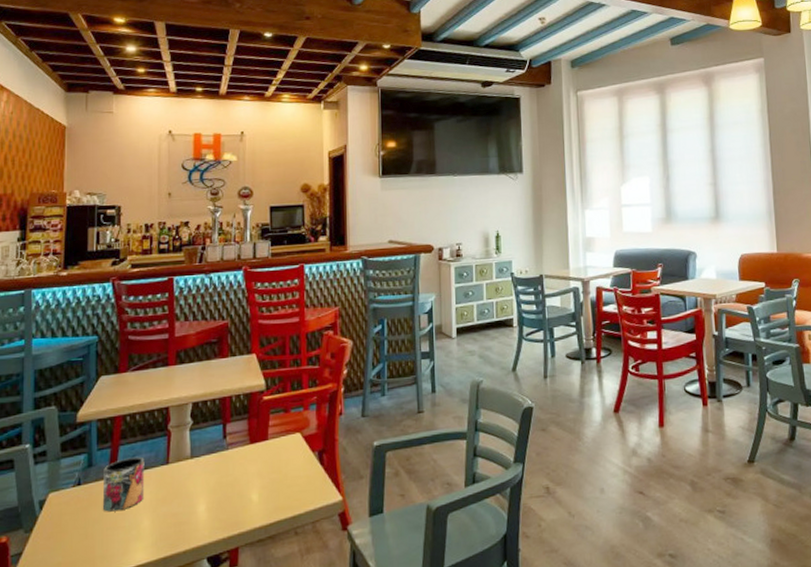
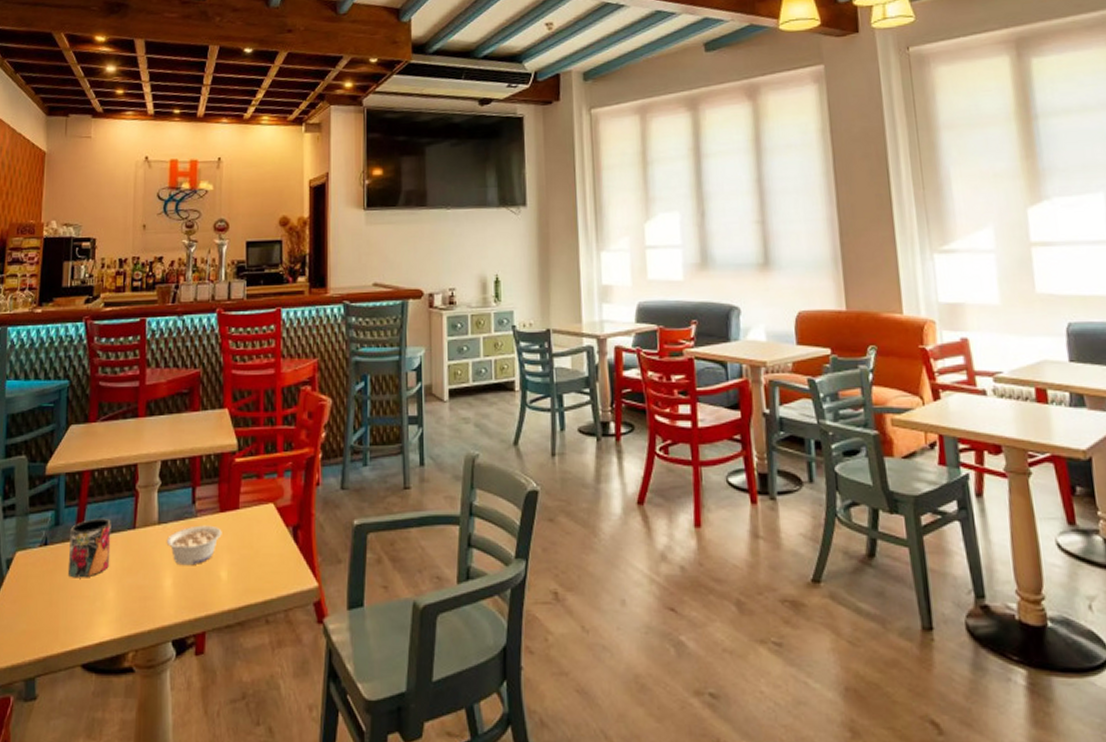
legume: none [199,455,253,493] -> present [166,525,222,566]

